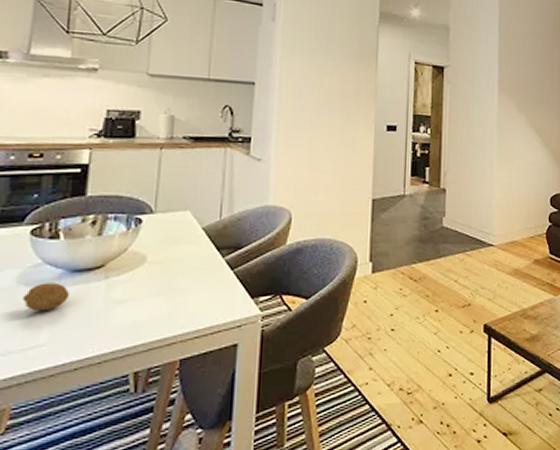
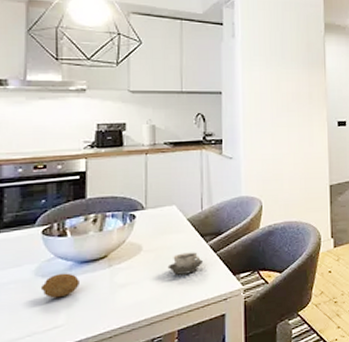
cup: none [174,267,218,293] -> present [167,252,204,275]

